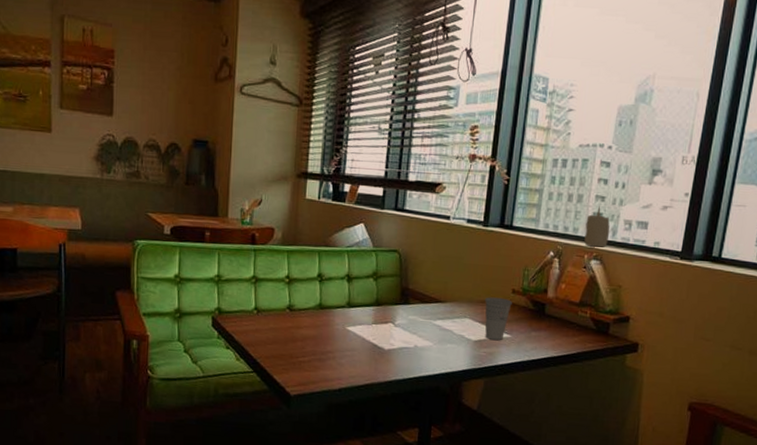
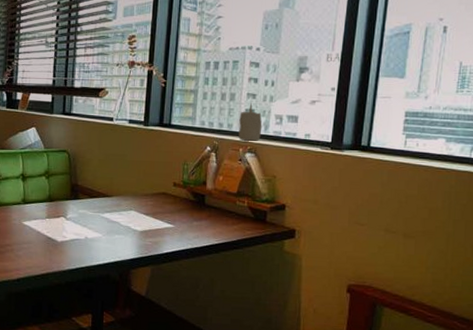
cup: present [484,297,512,341] -> none [148,190,174,231]

